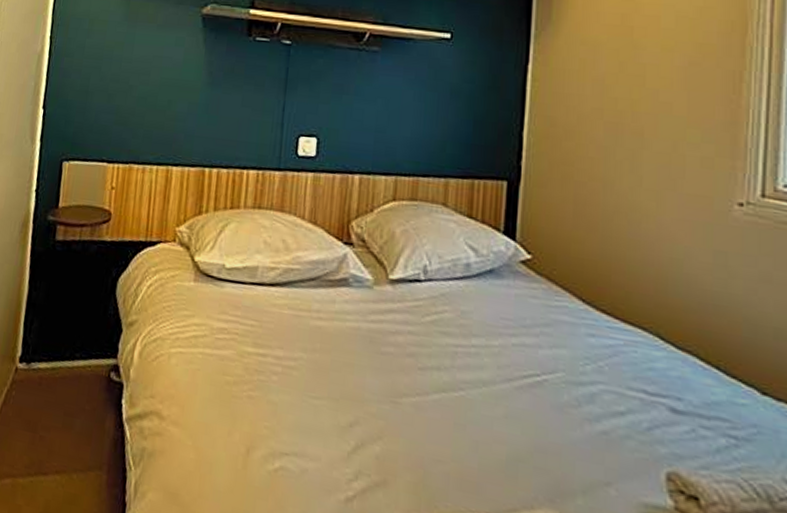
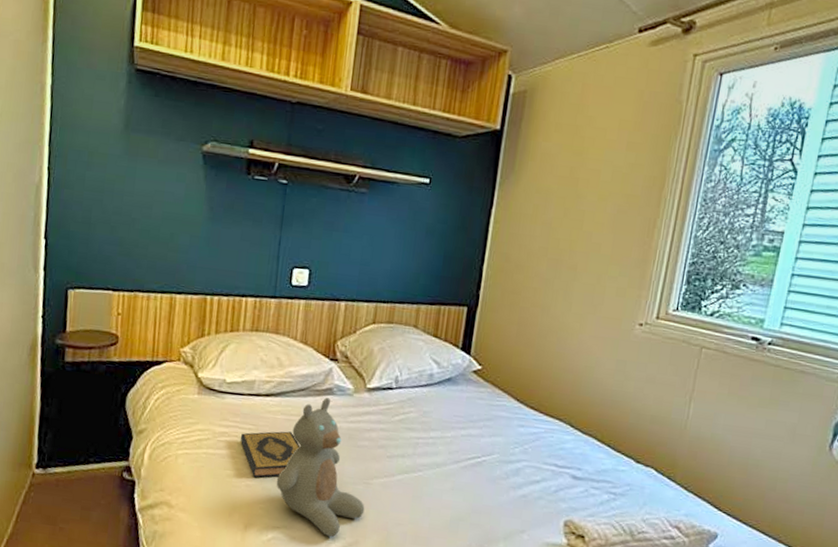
hardback book: none [241,329,312,388] -> present [240,431,301,478]
teddy bear: none [283,289,394,473] -> present [276,397,365,538]

